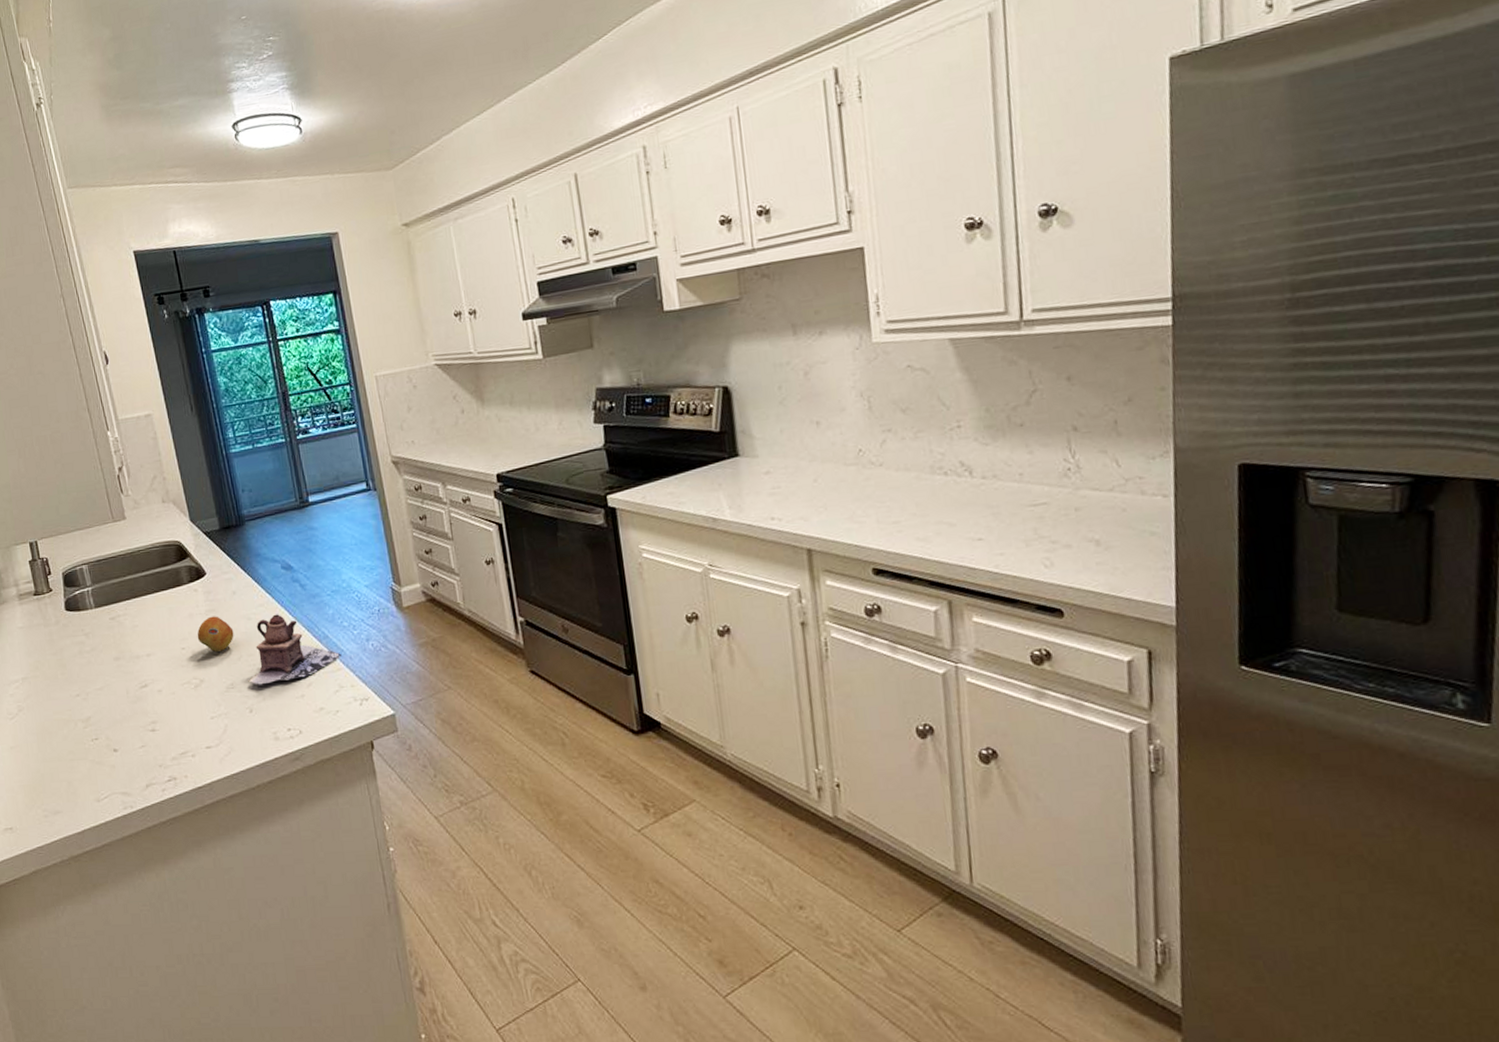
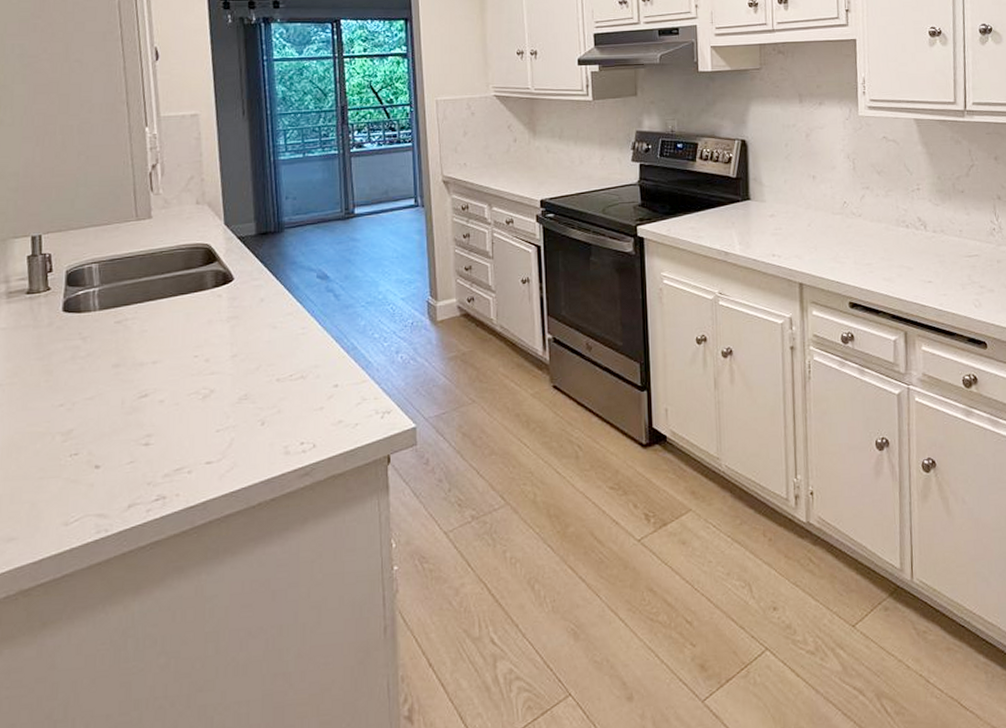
fruit: present [197,616,234,653] -> none [214,323,256,362]
teapot: present [248,614,343,685] -> none [264,323,369,397]

